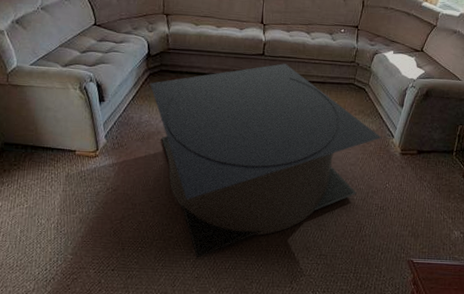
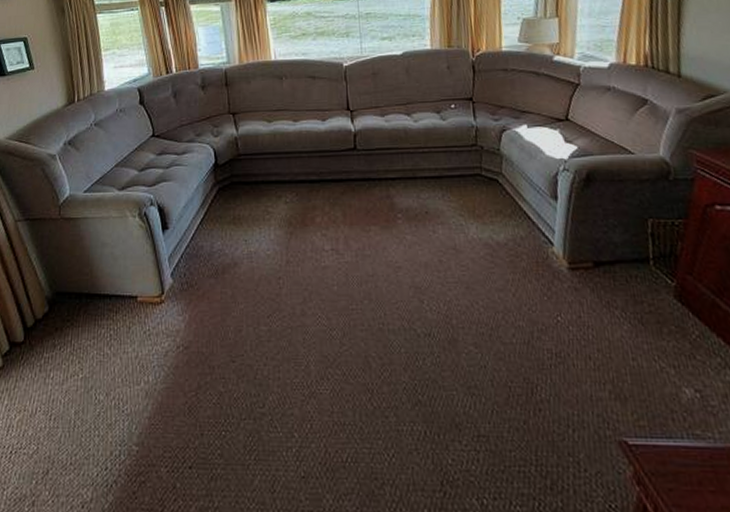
coffee table: present [150,63,382,258] -> none [220,157,537,446]

